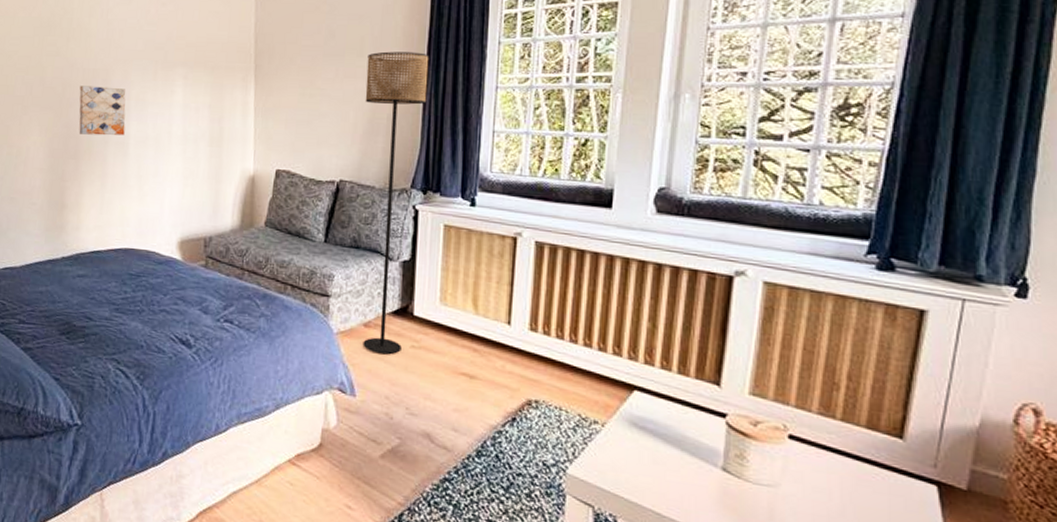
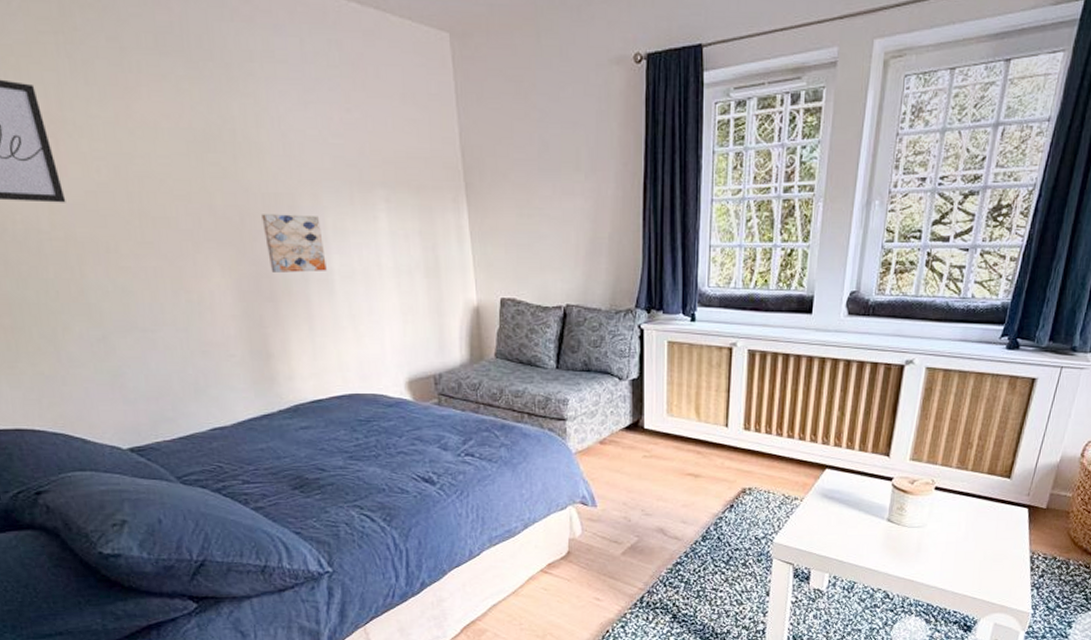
floor lamp: present [362,51,429,355] -> none [584,164,647,467]

